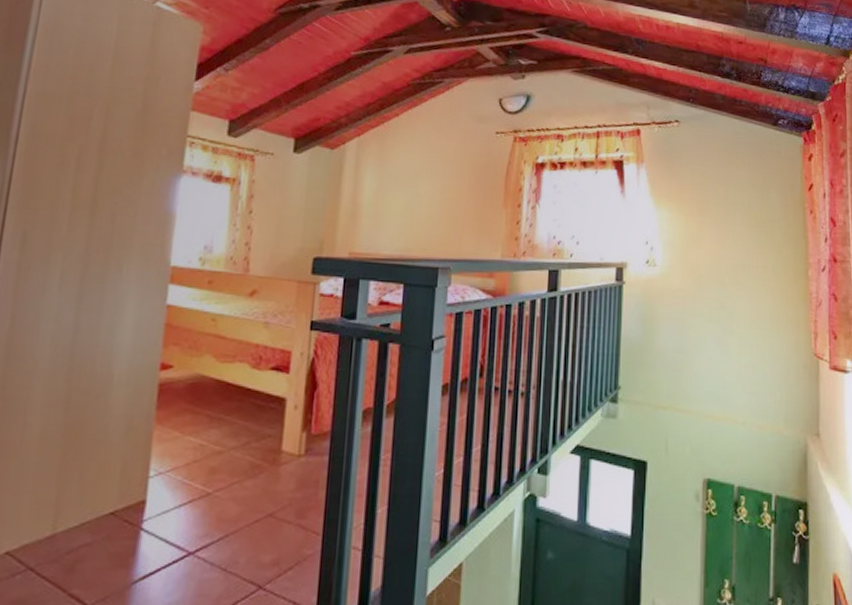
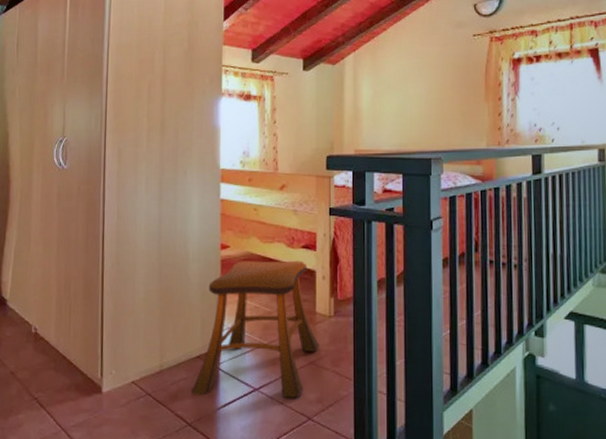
stool: none [95,385,282,566] -> present [190,260,319,398]

